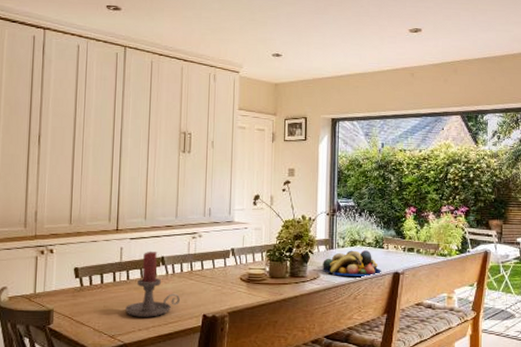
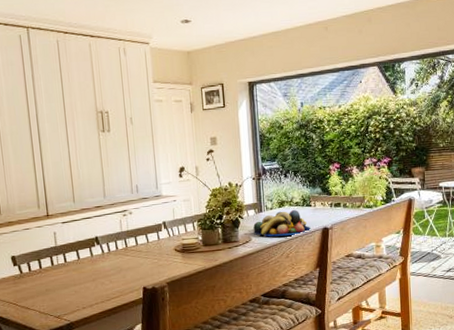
candle holder: present [125,250,181,317] -> none [67,232,120,297]

